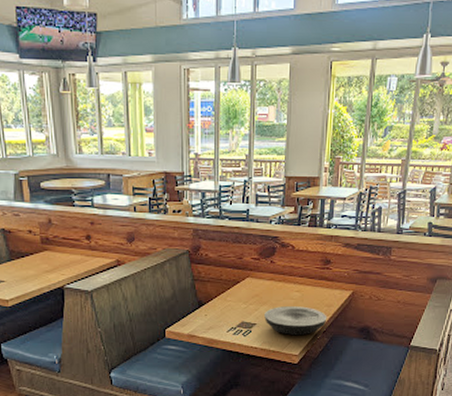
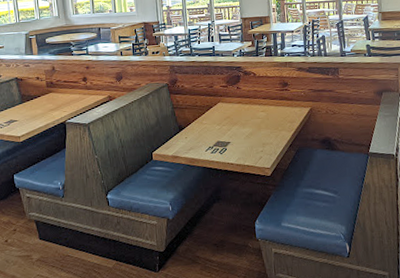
plate: present [264,306,327,336] -> none [236,124,292,151]

